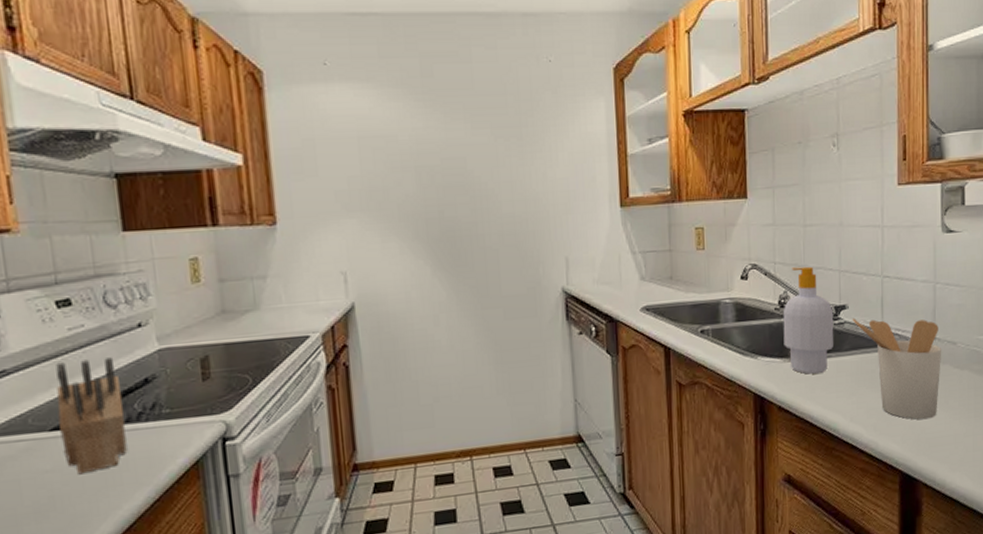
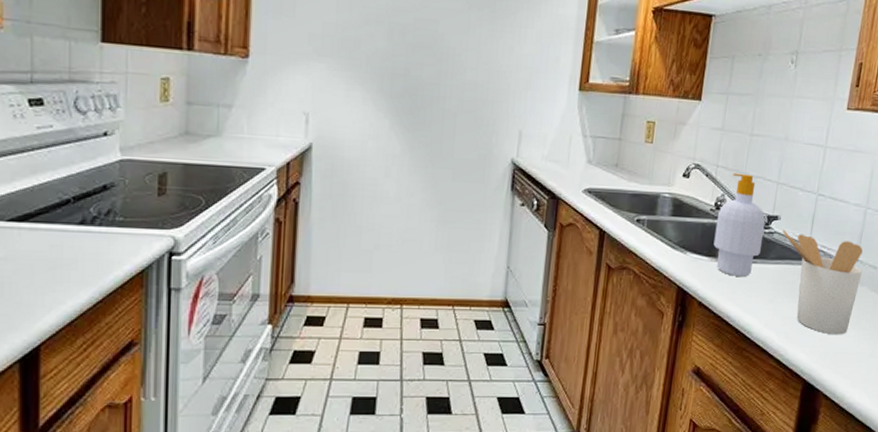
knife block: present [56,357,127,475] -> none [17,157,80,267]

